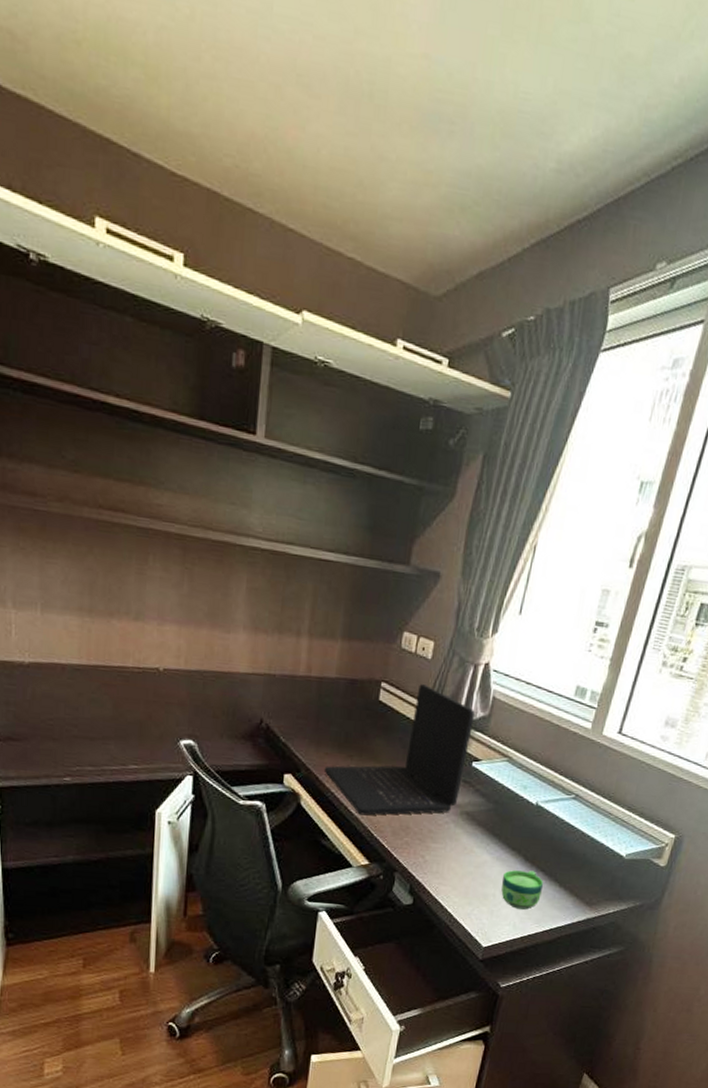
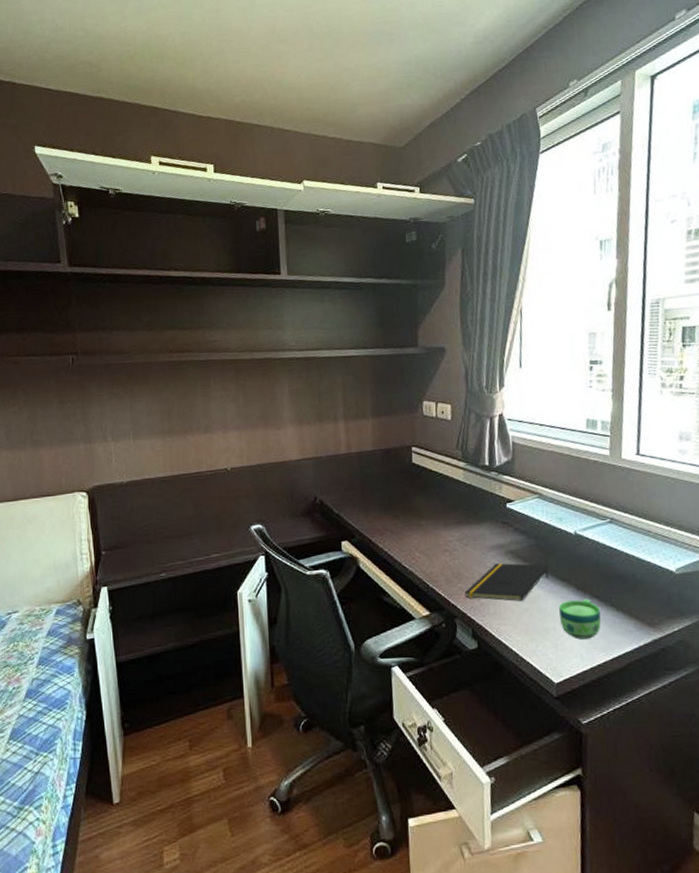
laptop: present [325,684,475,816] -> none [376,442,501,569]
notepad: none [409,823,503,864] -> present [464,563,549,601]

